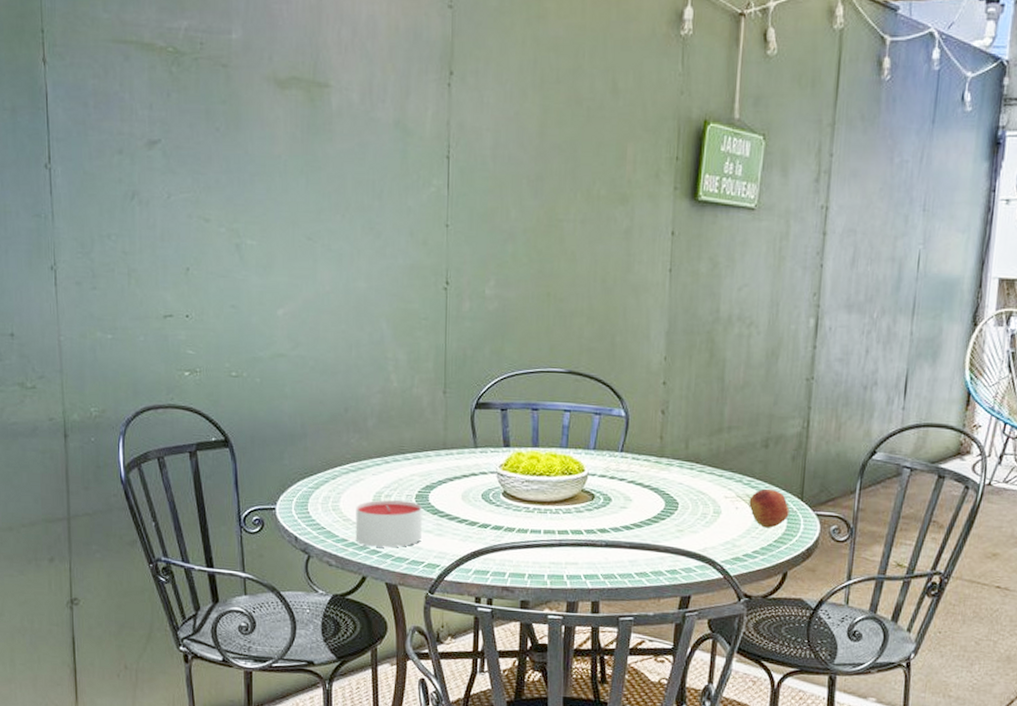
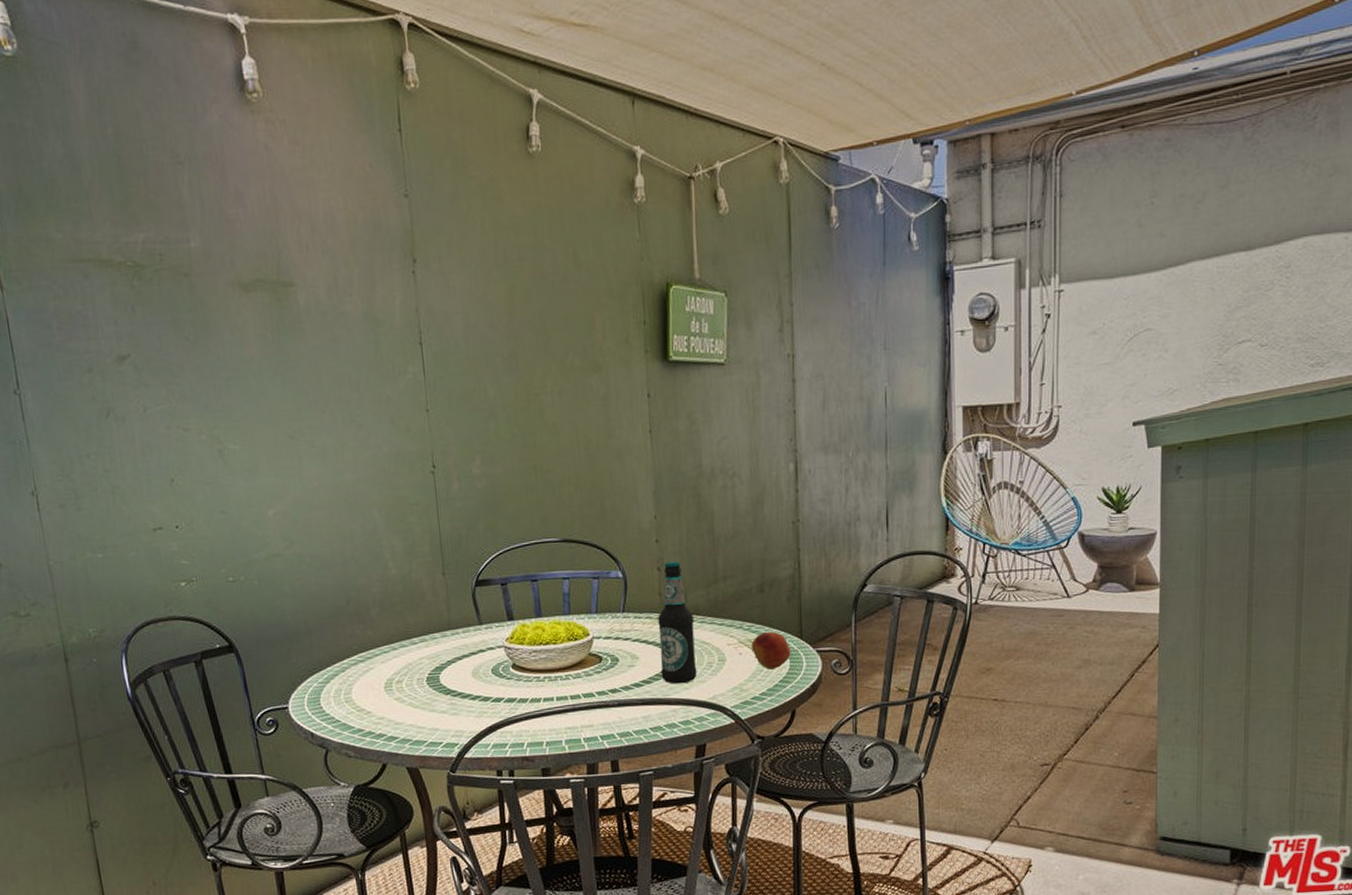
candle: present [355,500,422,548] -> none [368,684,437,734]
bottle: none [653,405,694,532] -> present [658,561,697,684]

